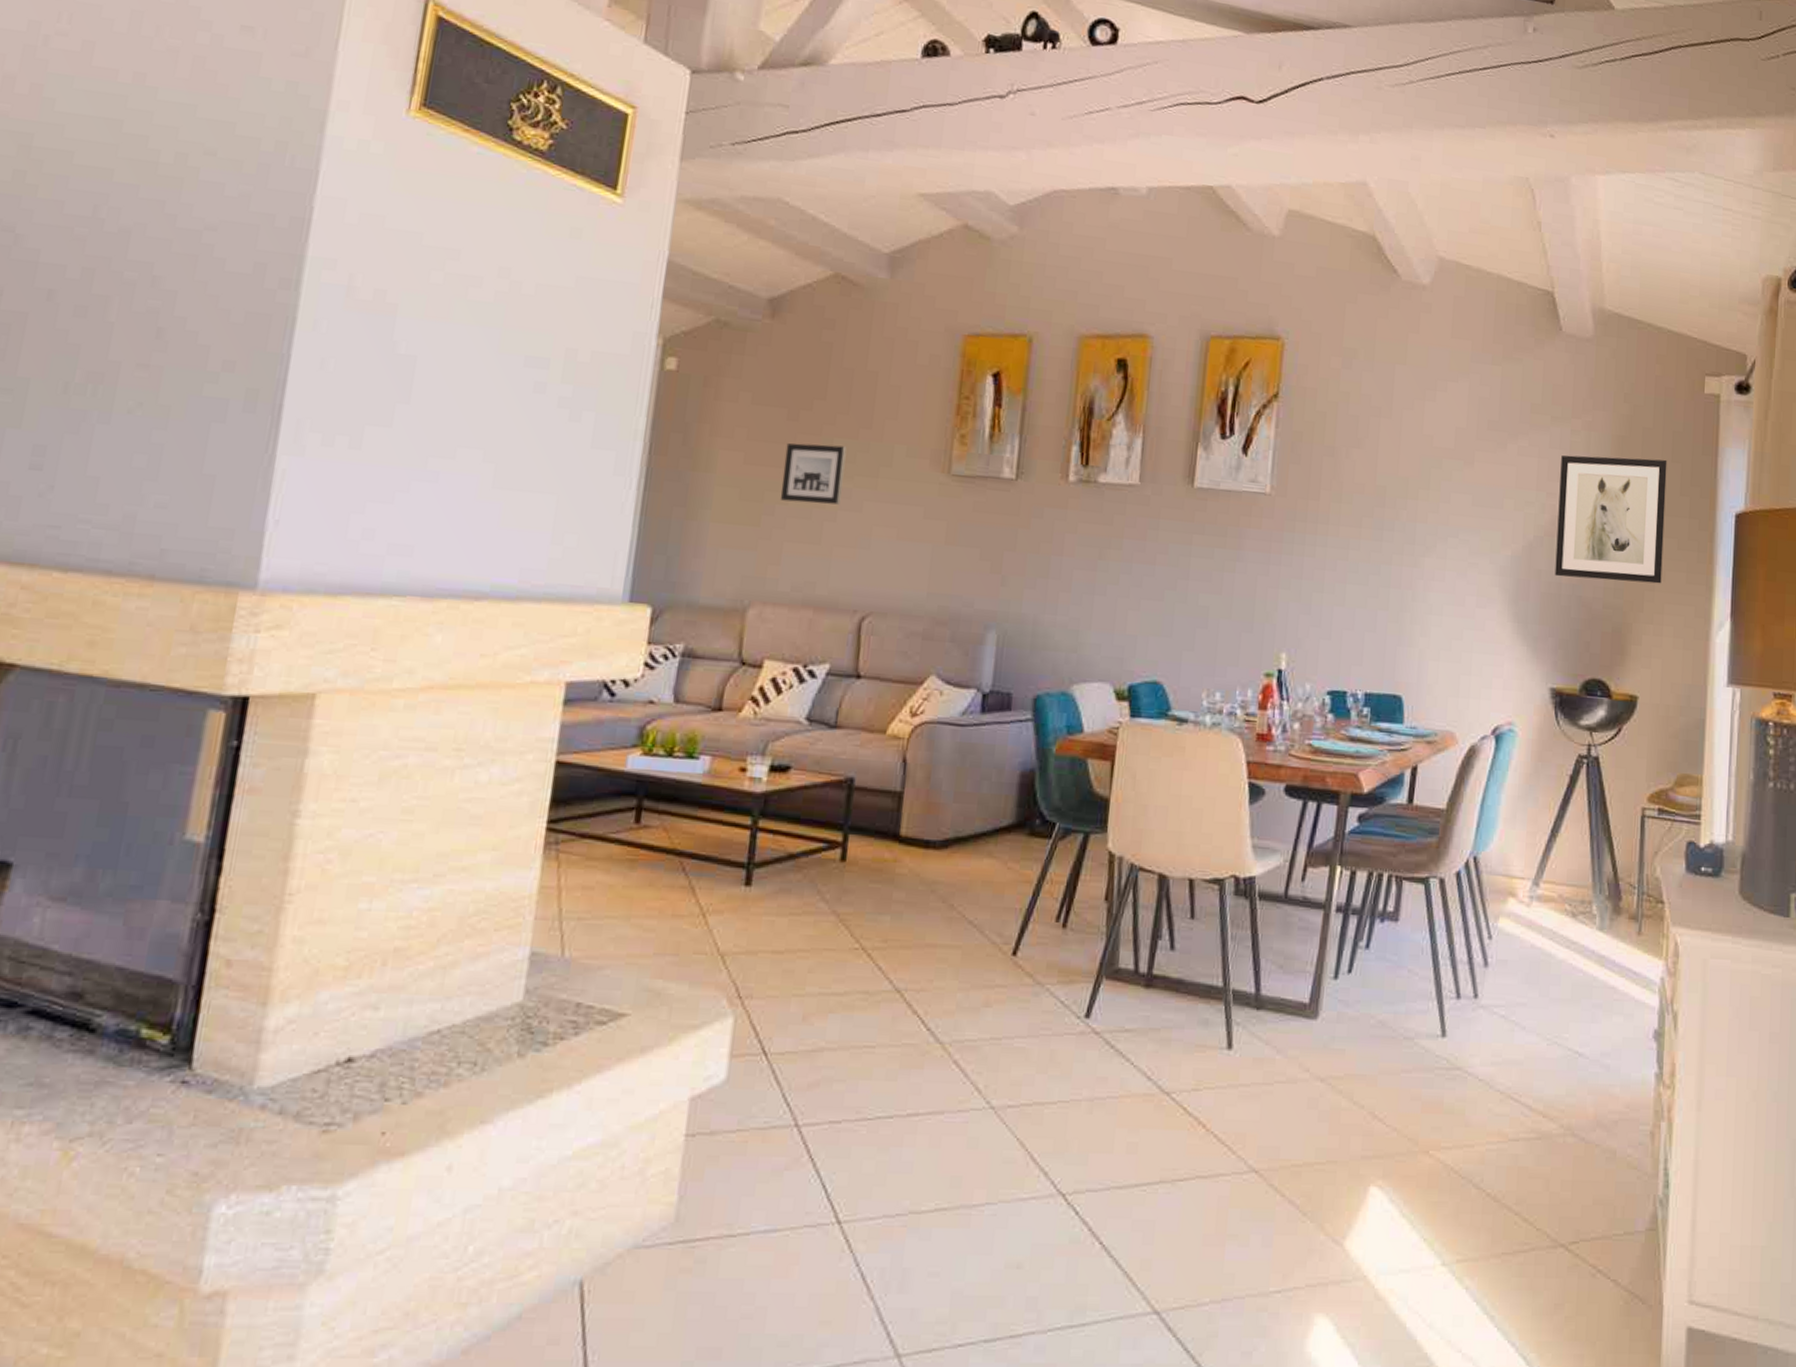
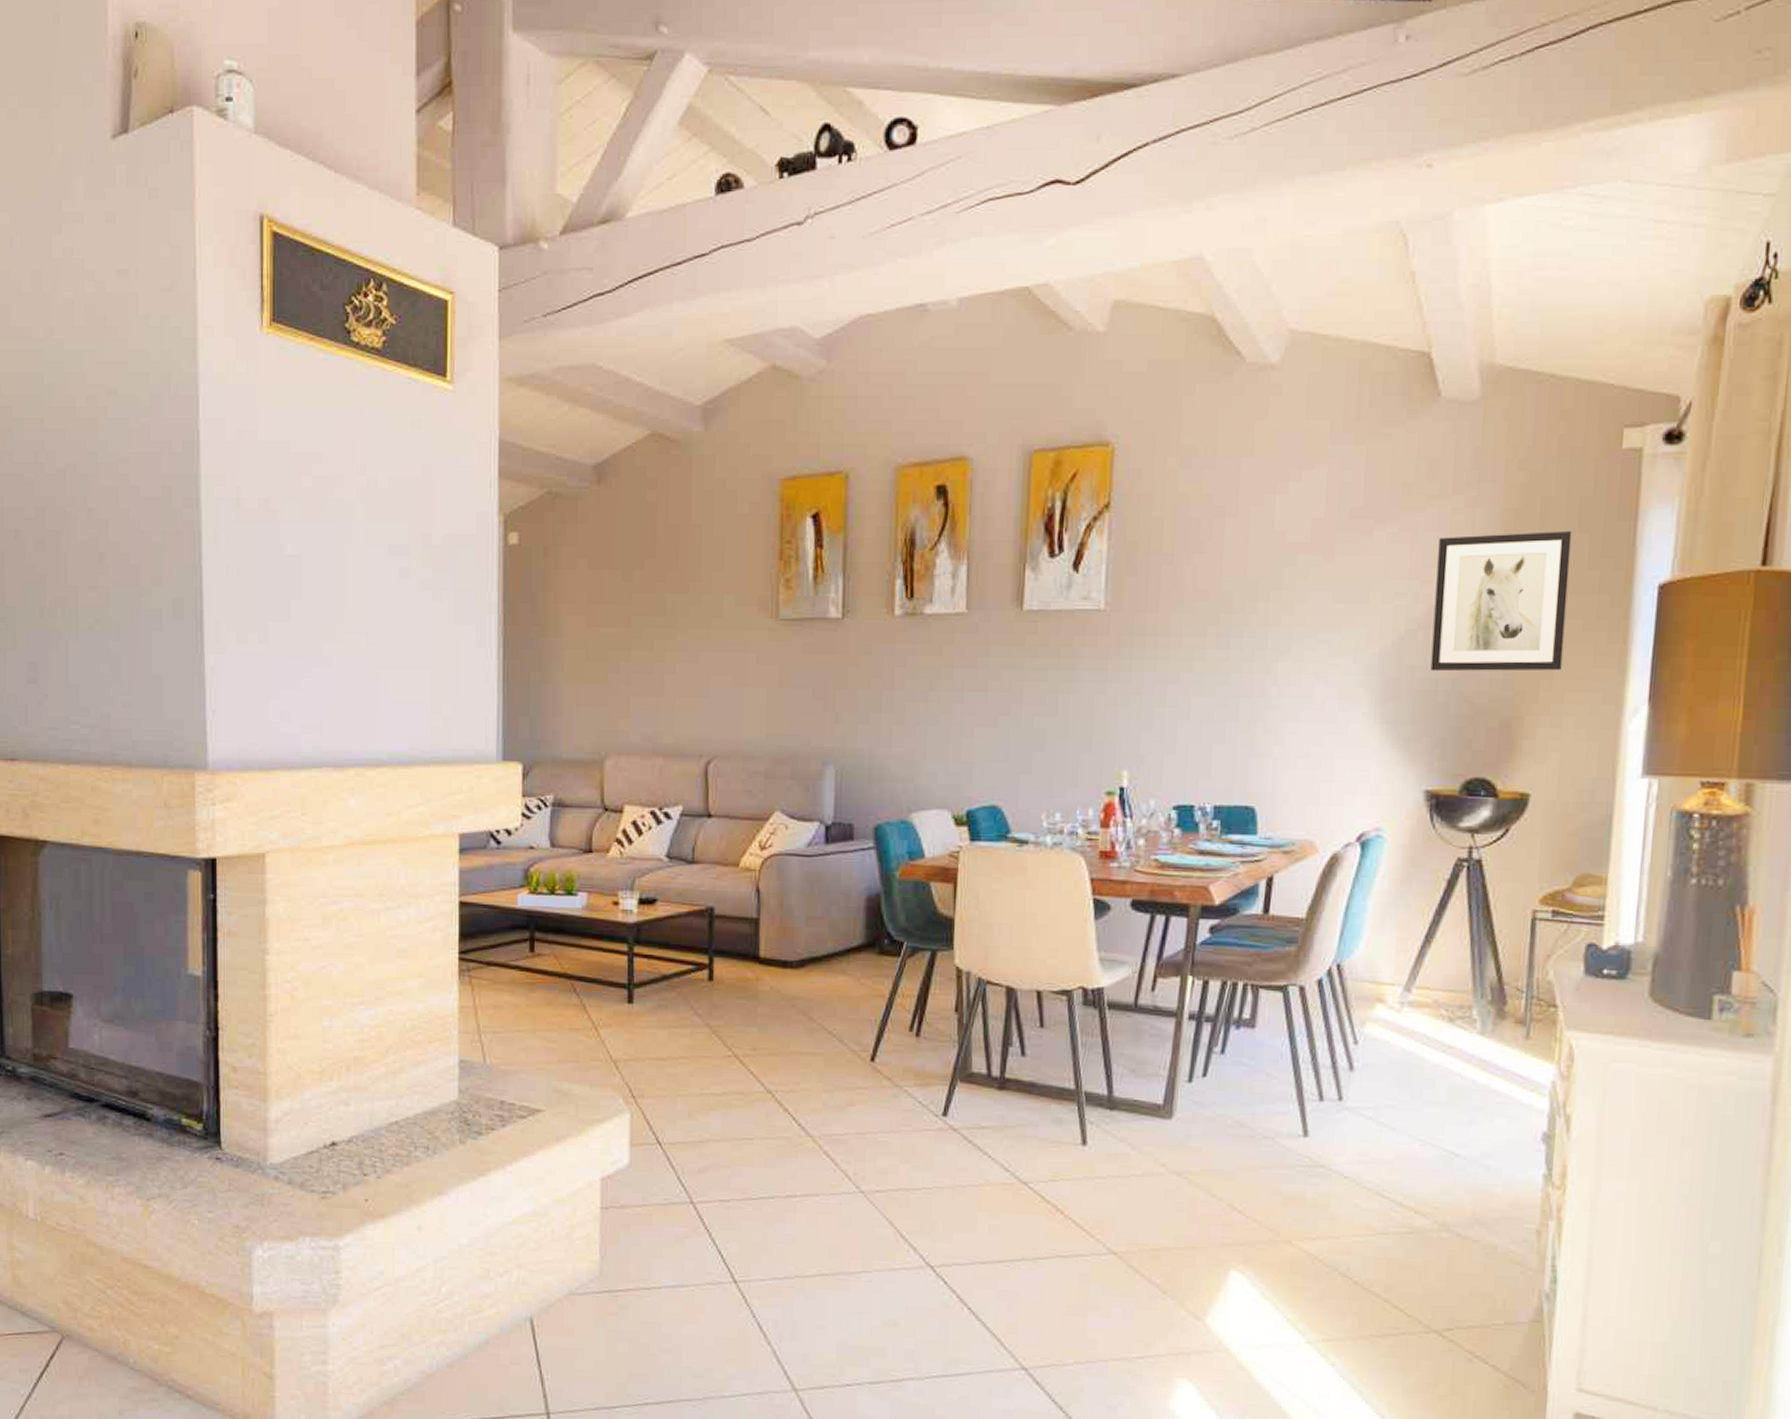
wall art: present [780,443,847,505] -> none [623,601,679,658]

